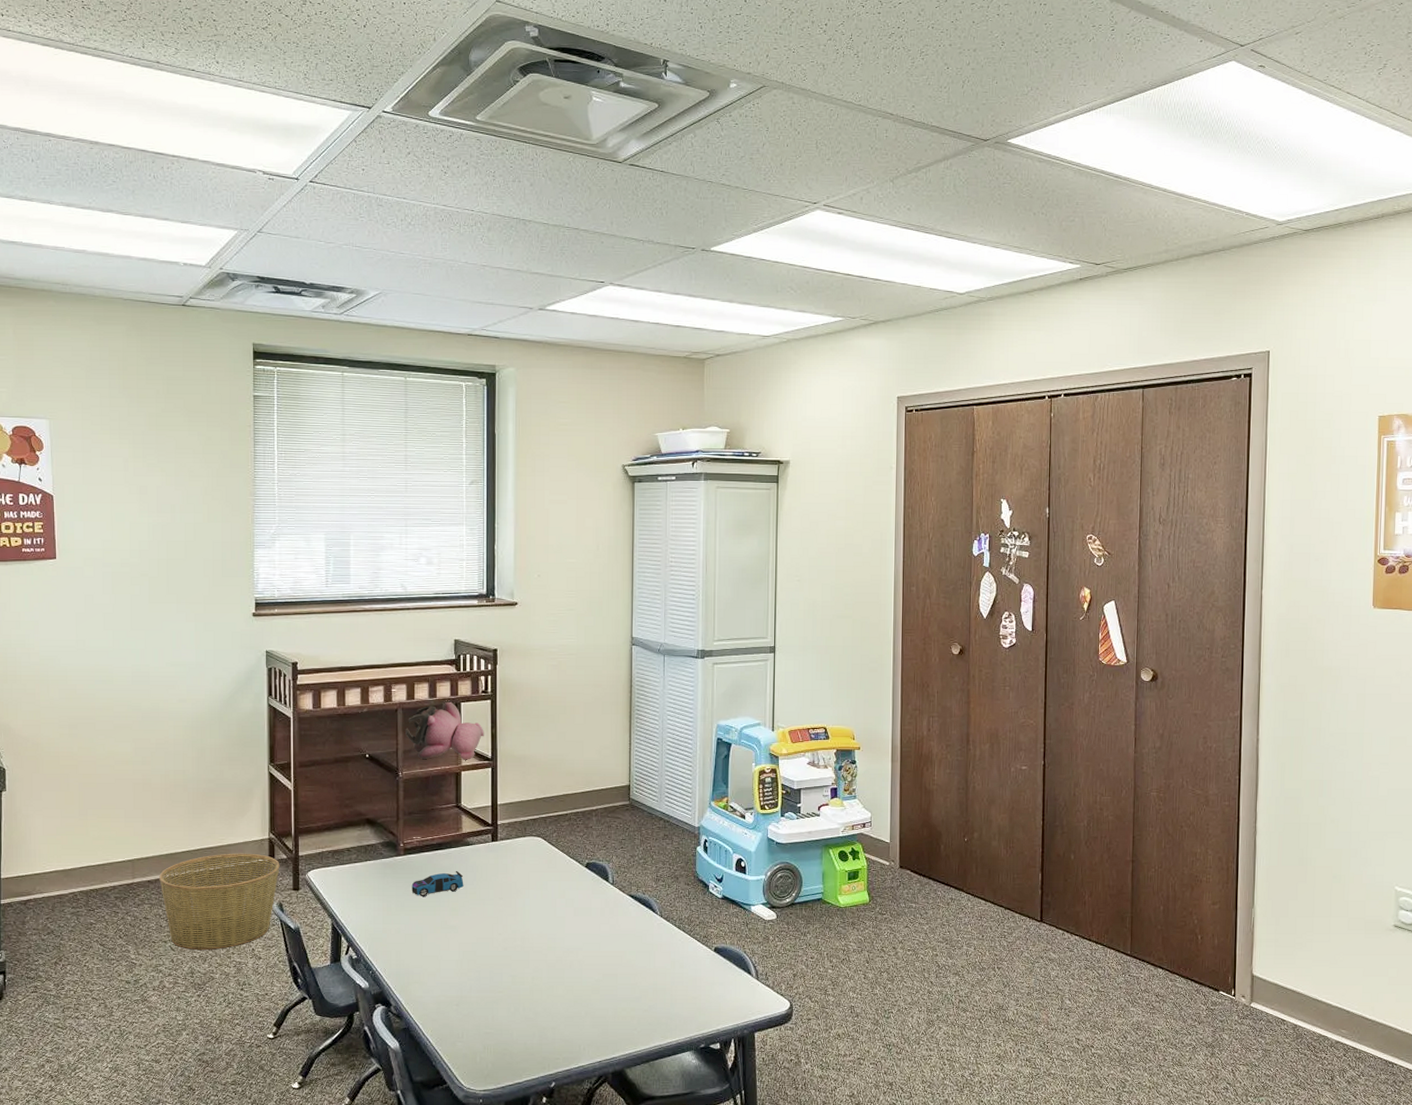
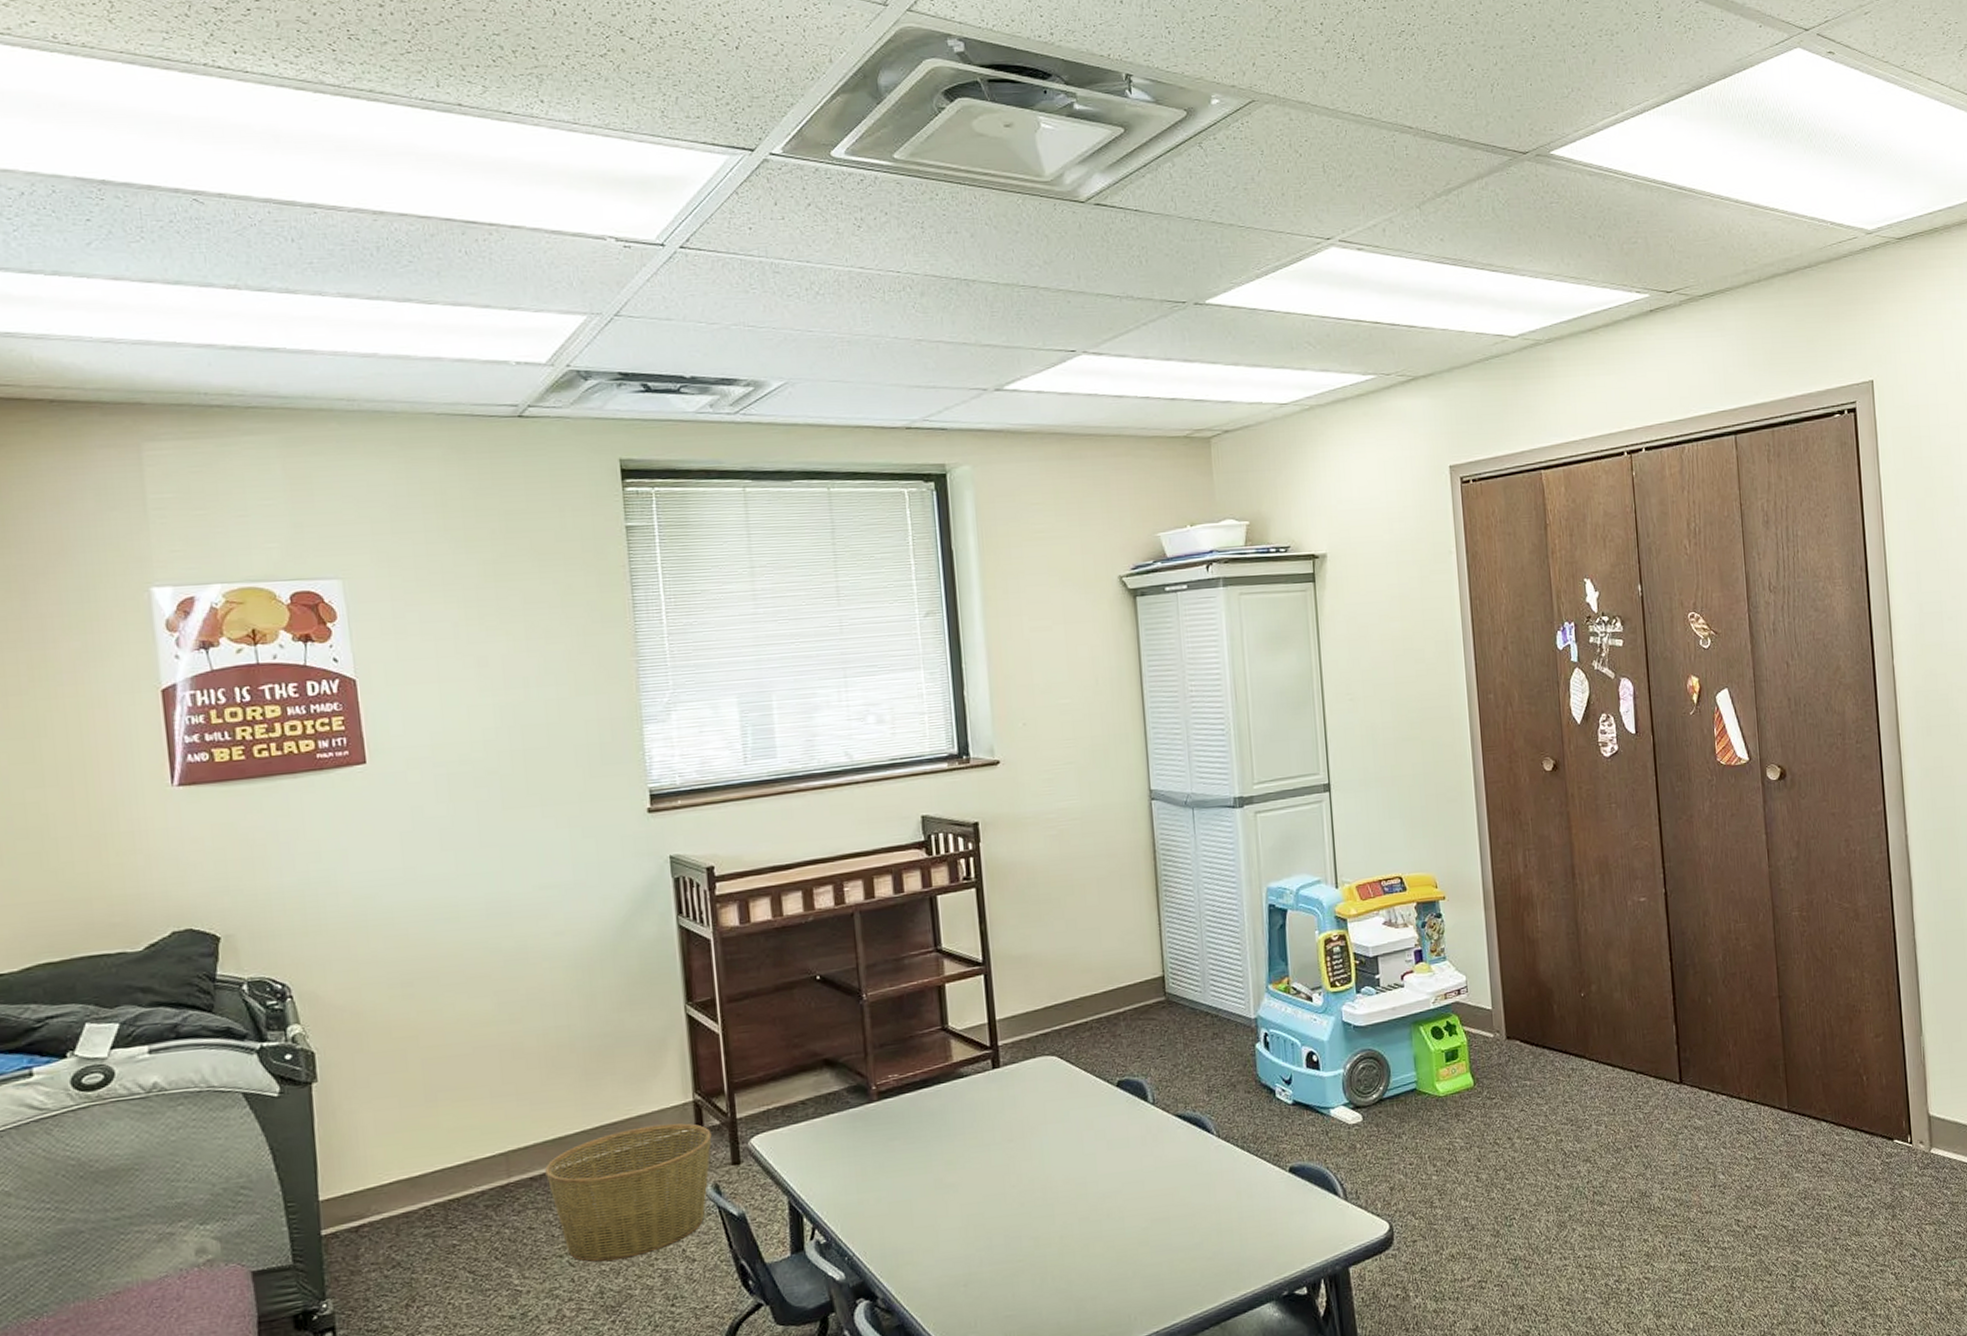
stuffed bear: present [405,700,484,760] -> none [866,894,971,974]
toy car: present [411,870,464,897] -> none [891,1111,961,1152]

